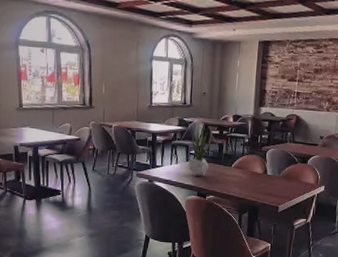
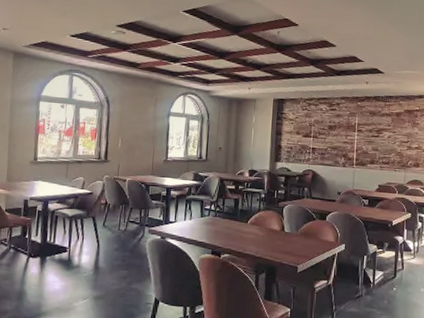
potted plant: present [189,125,213,176] -> none [203,180,229,233]

